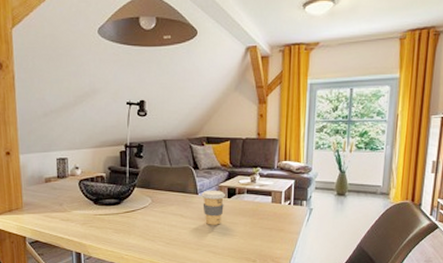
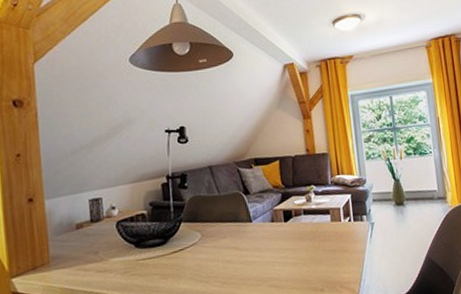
coffee cup: present [201,190,225,225] -> none [255,214,282,255]

